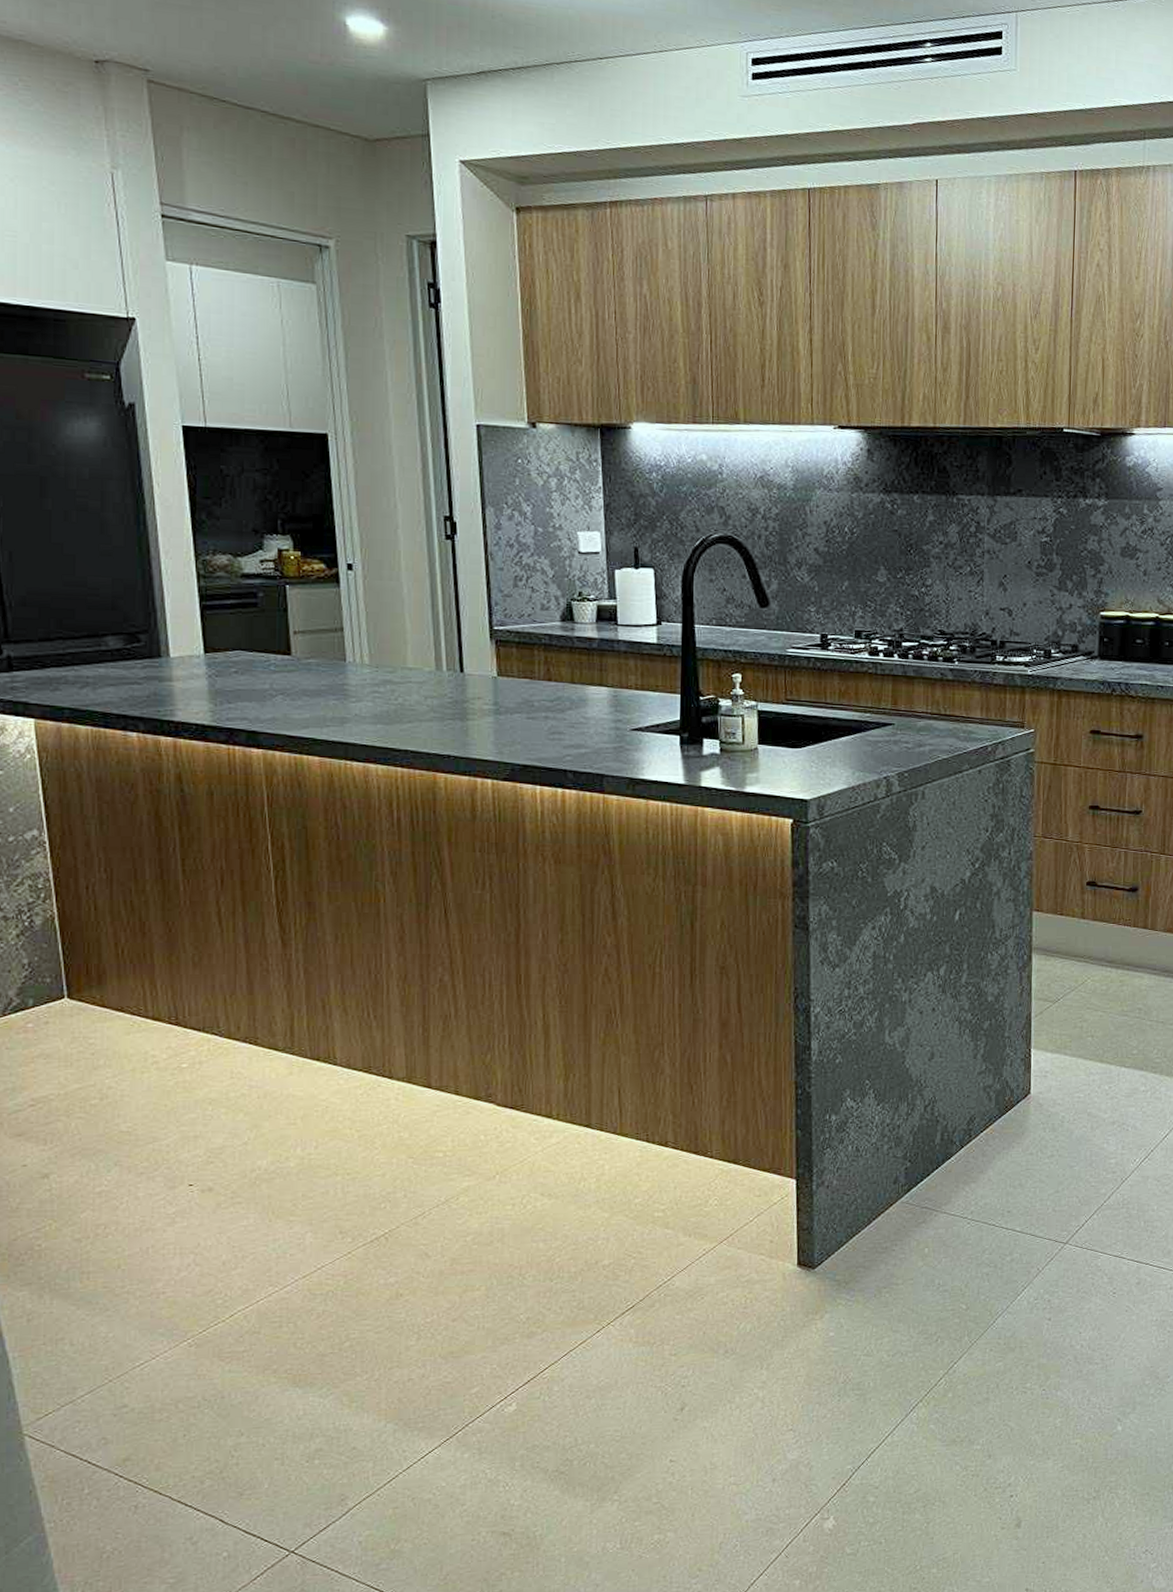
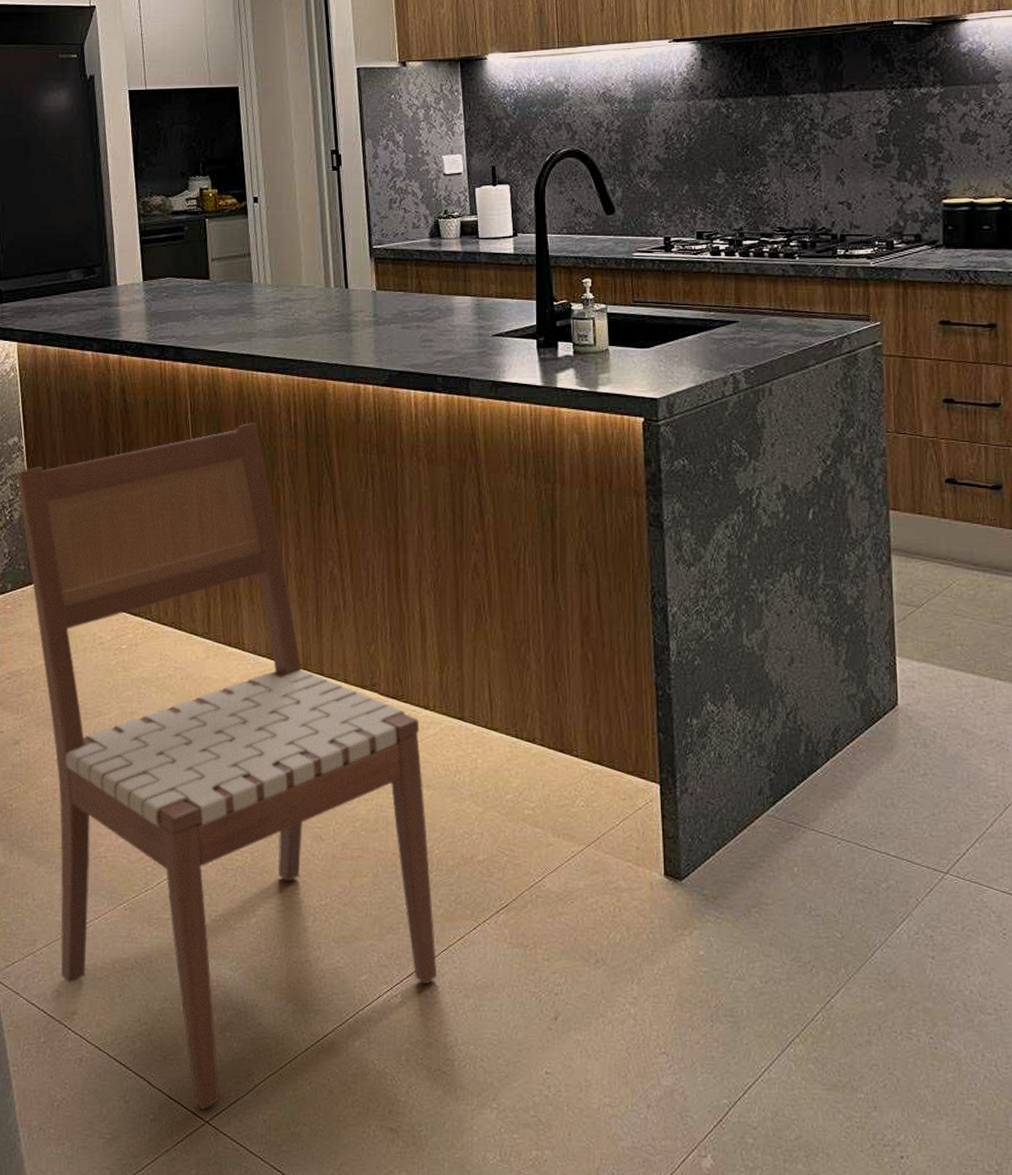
chair: none [37,818,557,1540] -> present [17,423,438,1110]

